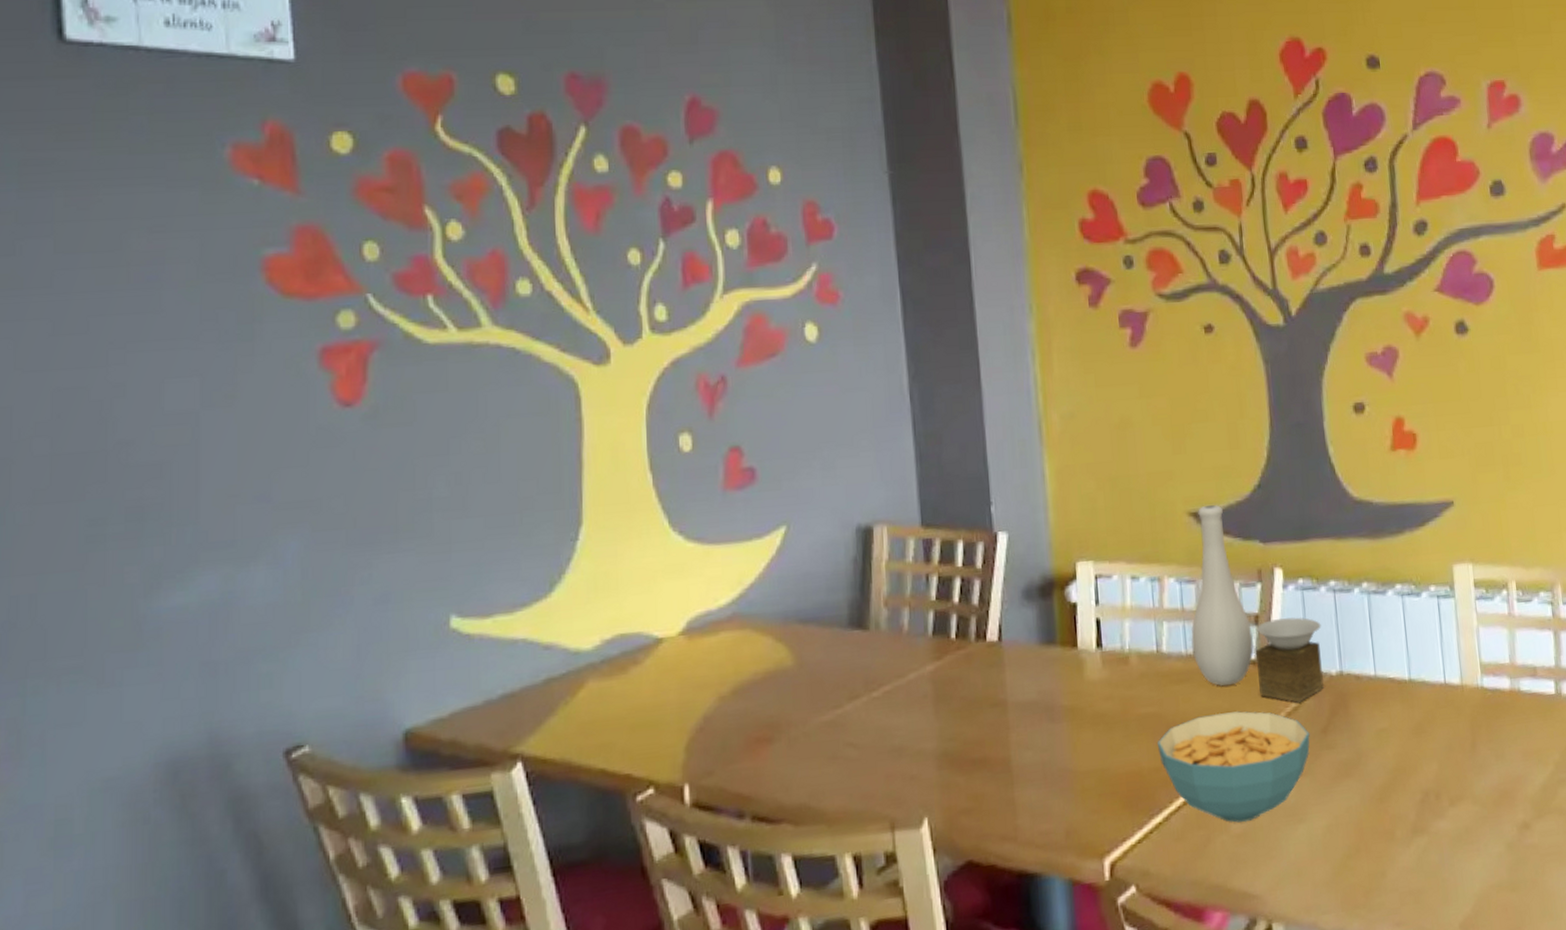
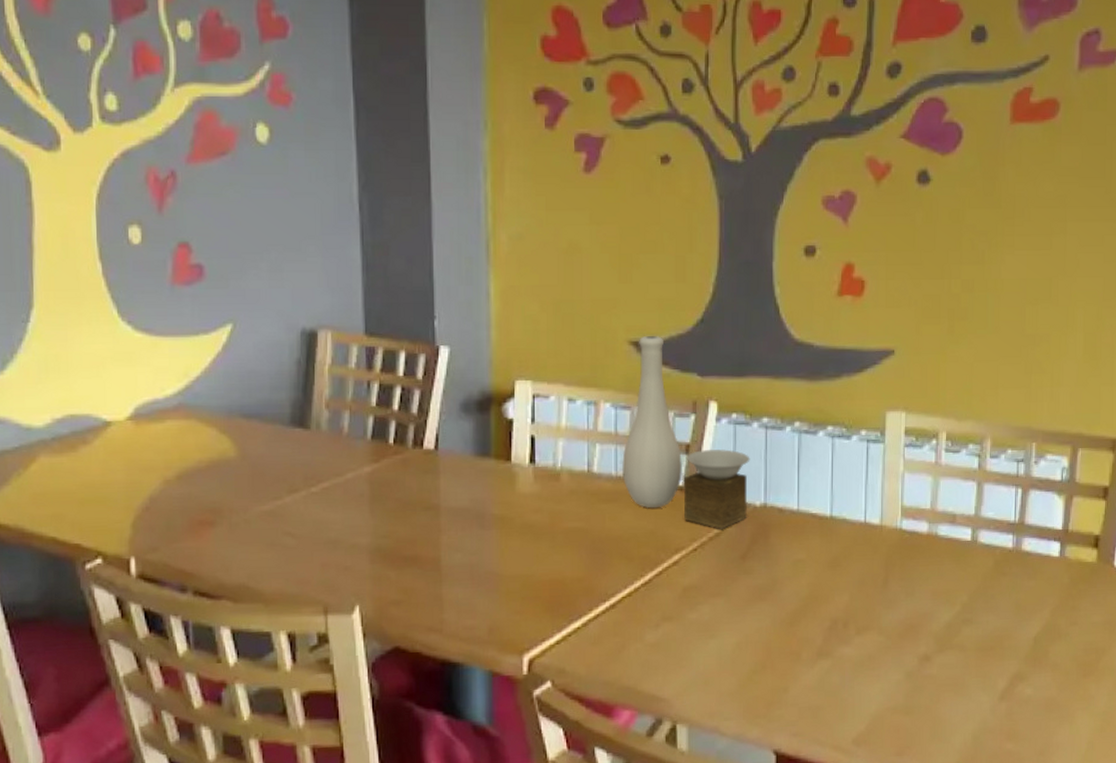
cereal bowl: present [1156,711,1310,823] -> none [581,532,729,633]

